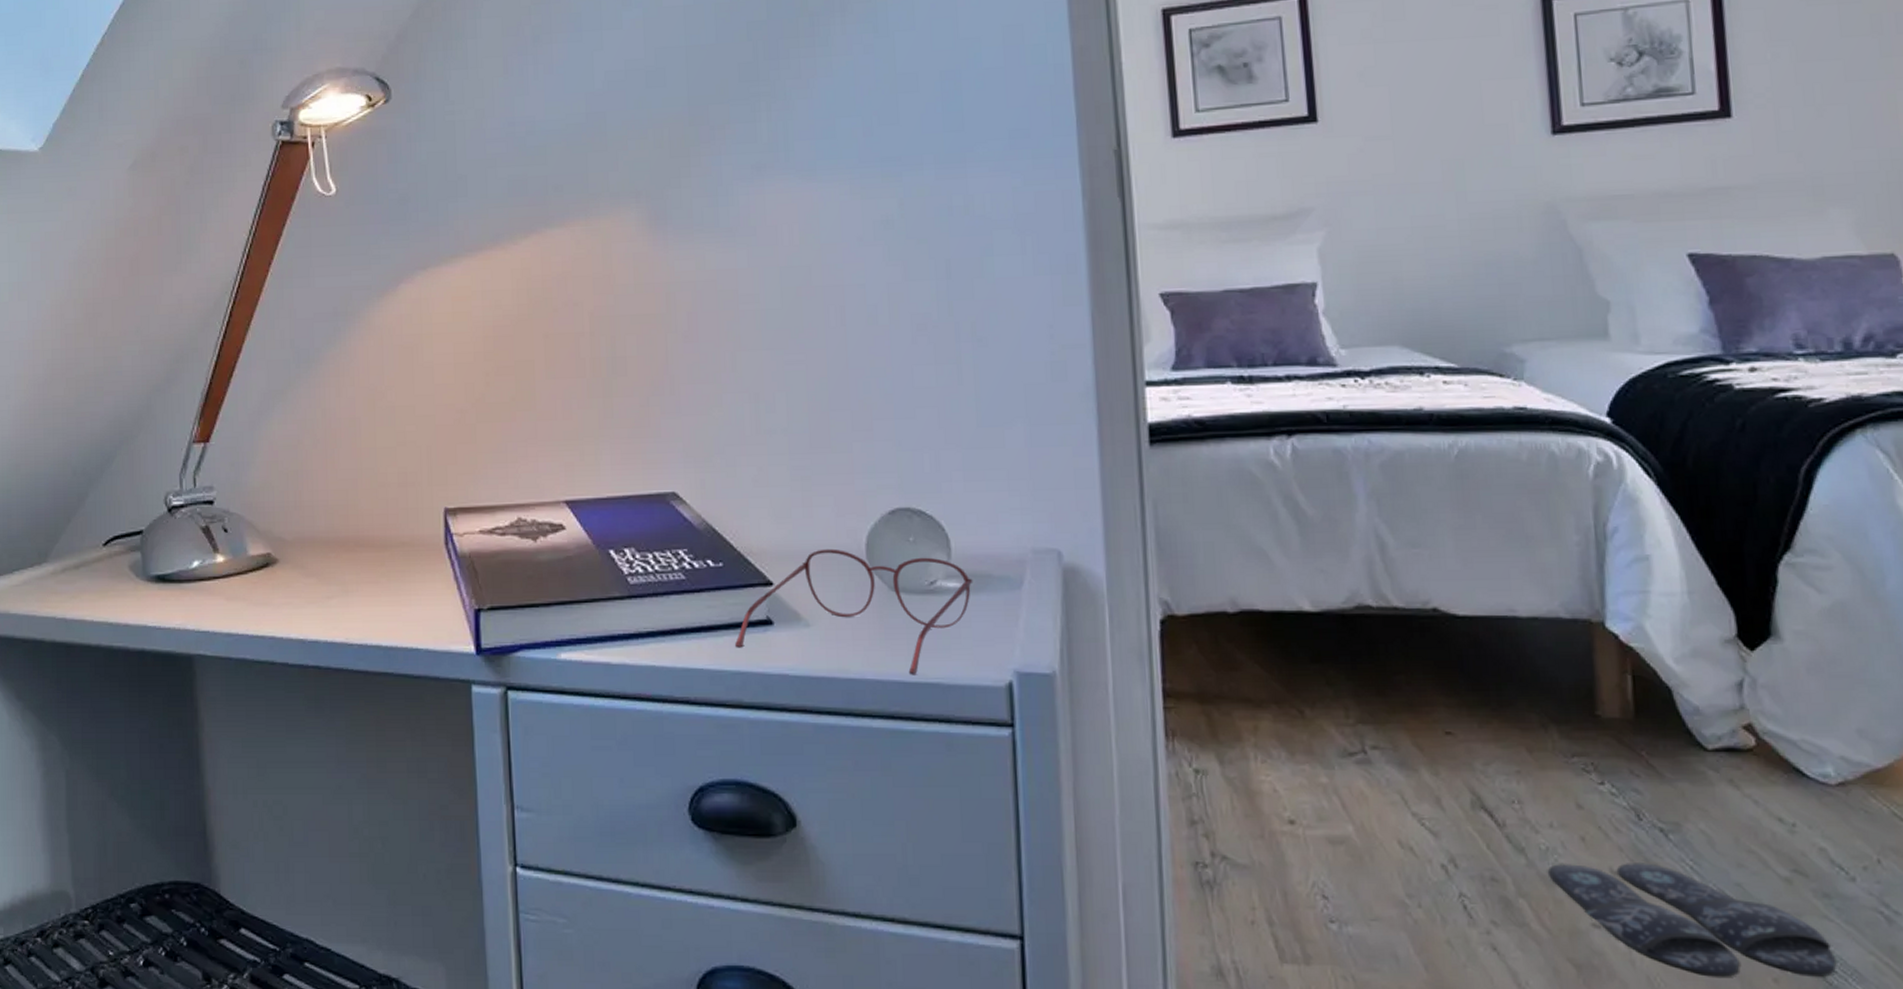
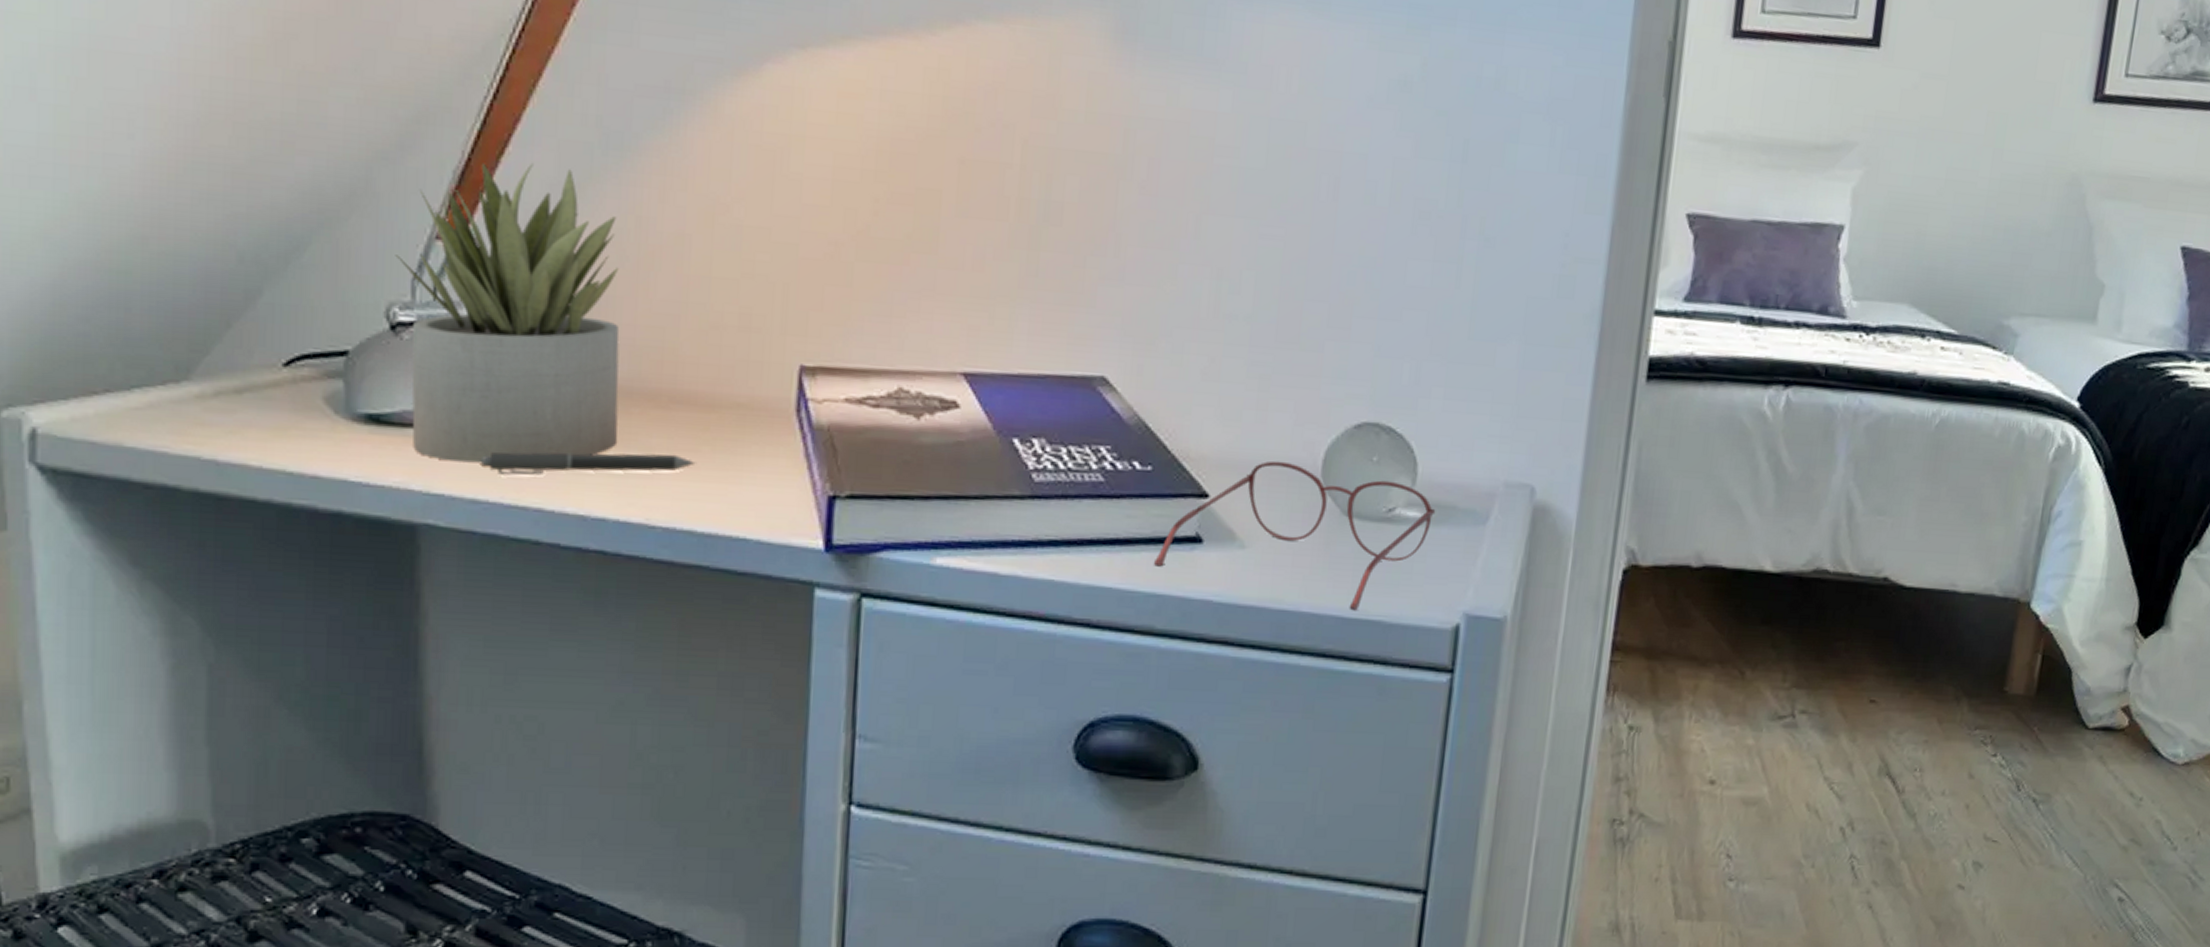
succulent plant: none [168,381,322,606] -> present [395,163,620,464]
pen: none [232,586,377,614] -> present [481,452,696,477]
slippers: present [1547,861,1836,977] -> none [1930,828,2145,934]

